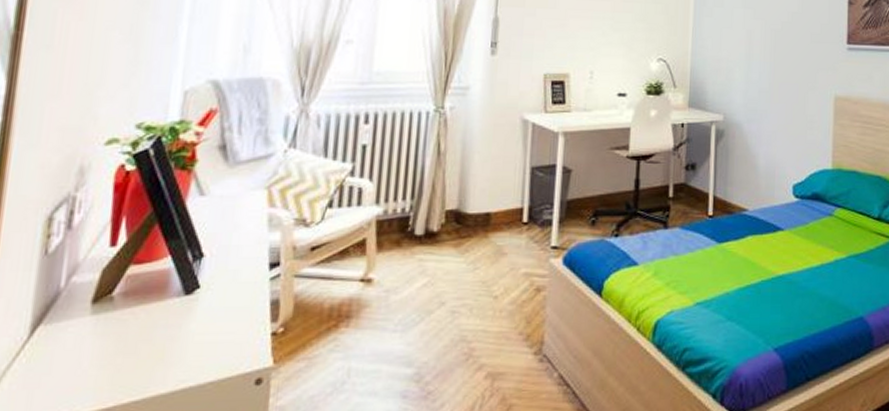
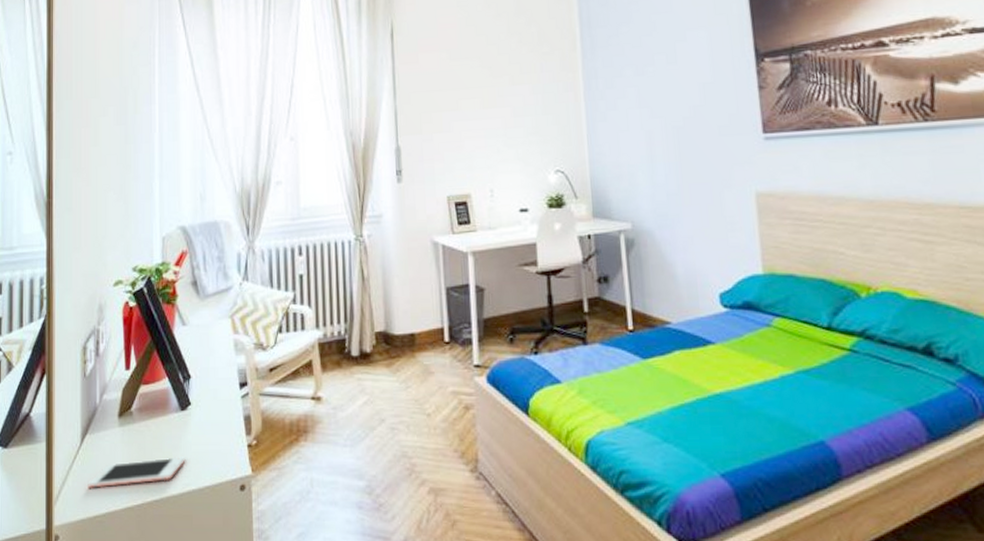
cell phone: none [33,349,184,391] -> present [88,457,186,488]

